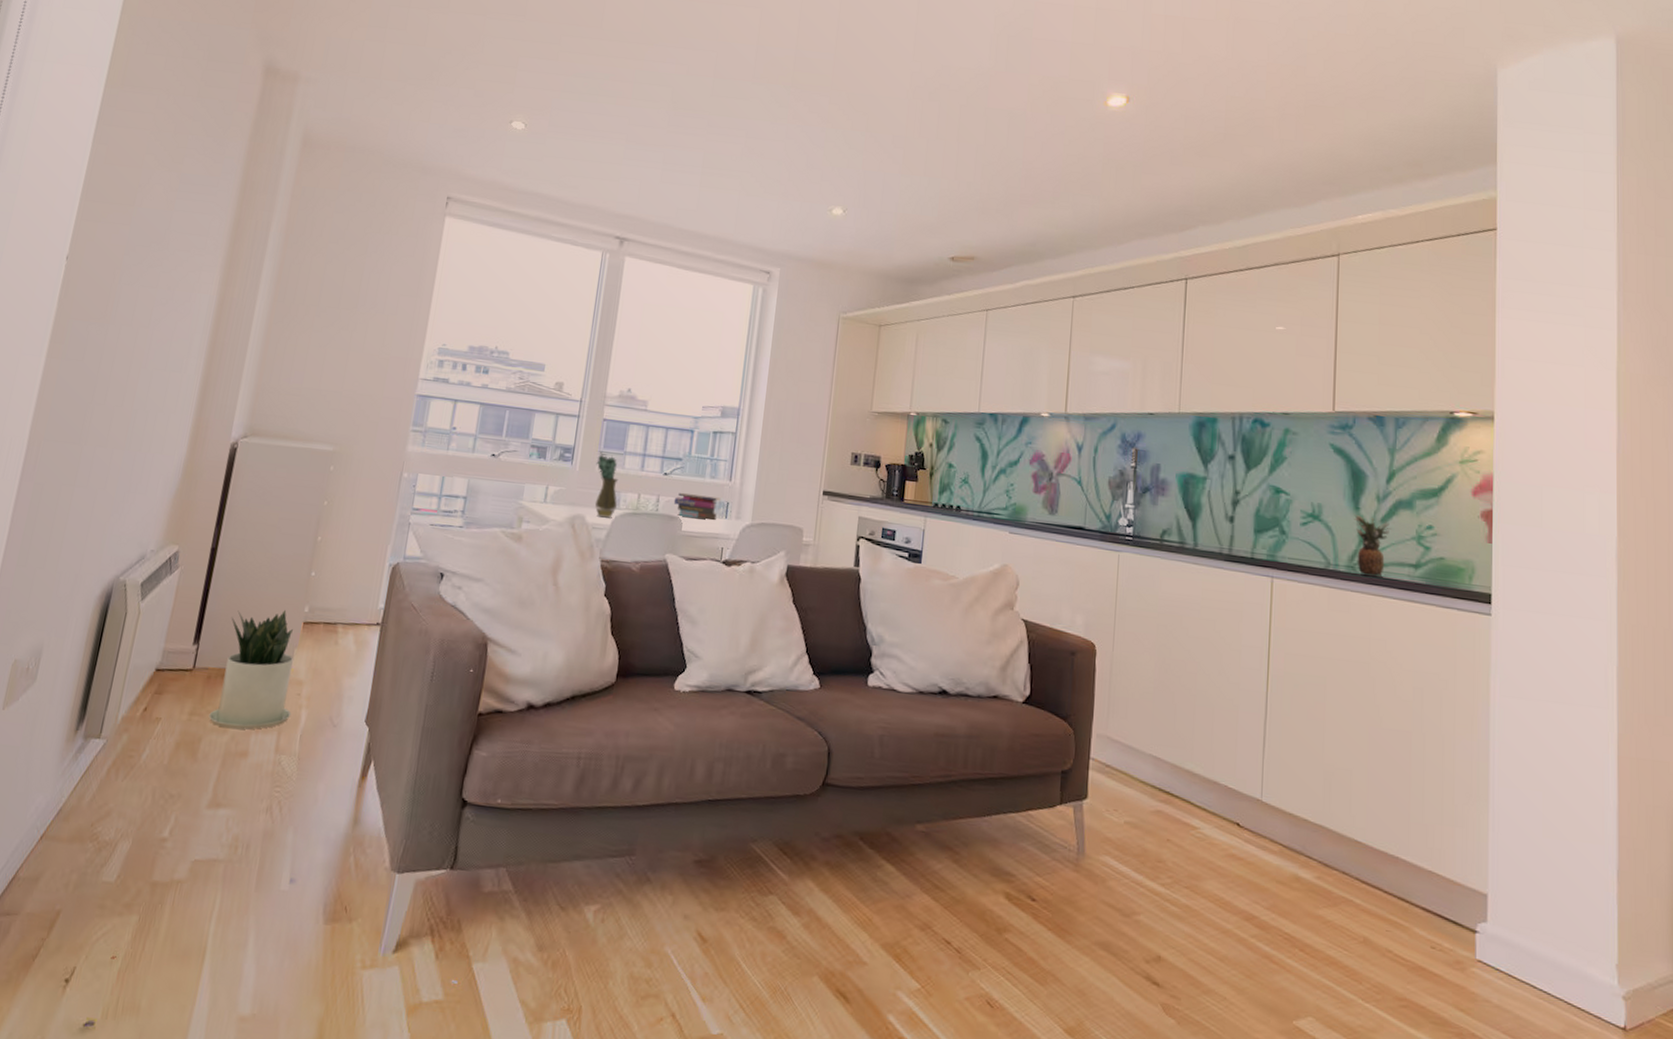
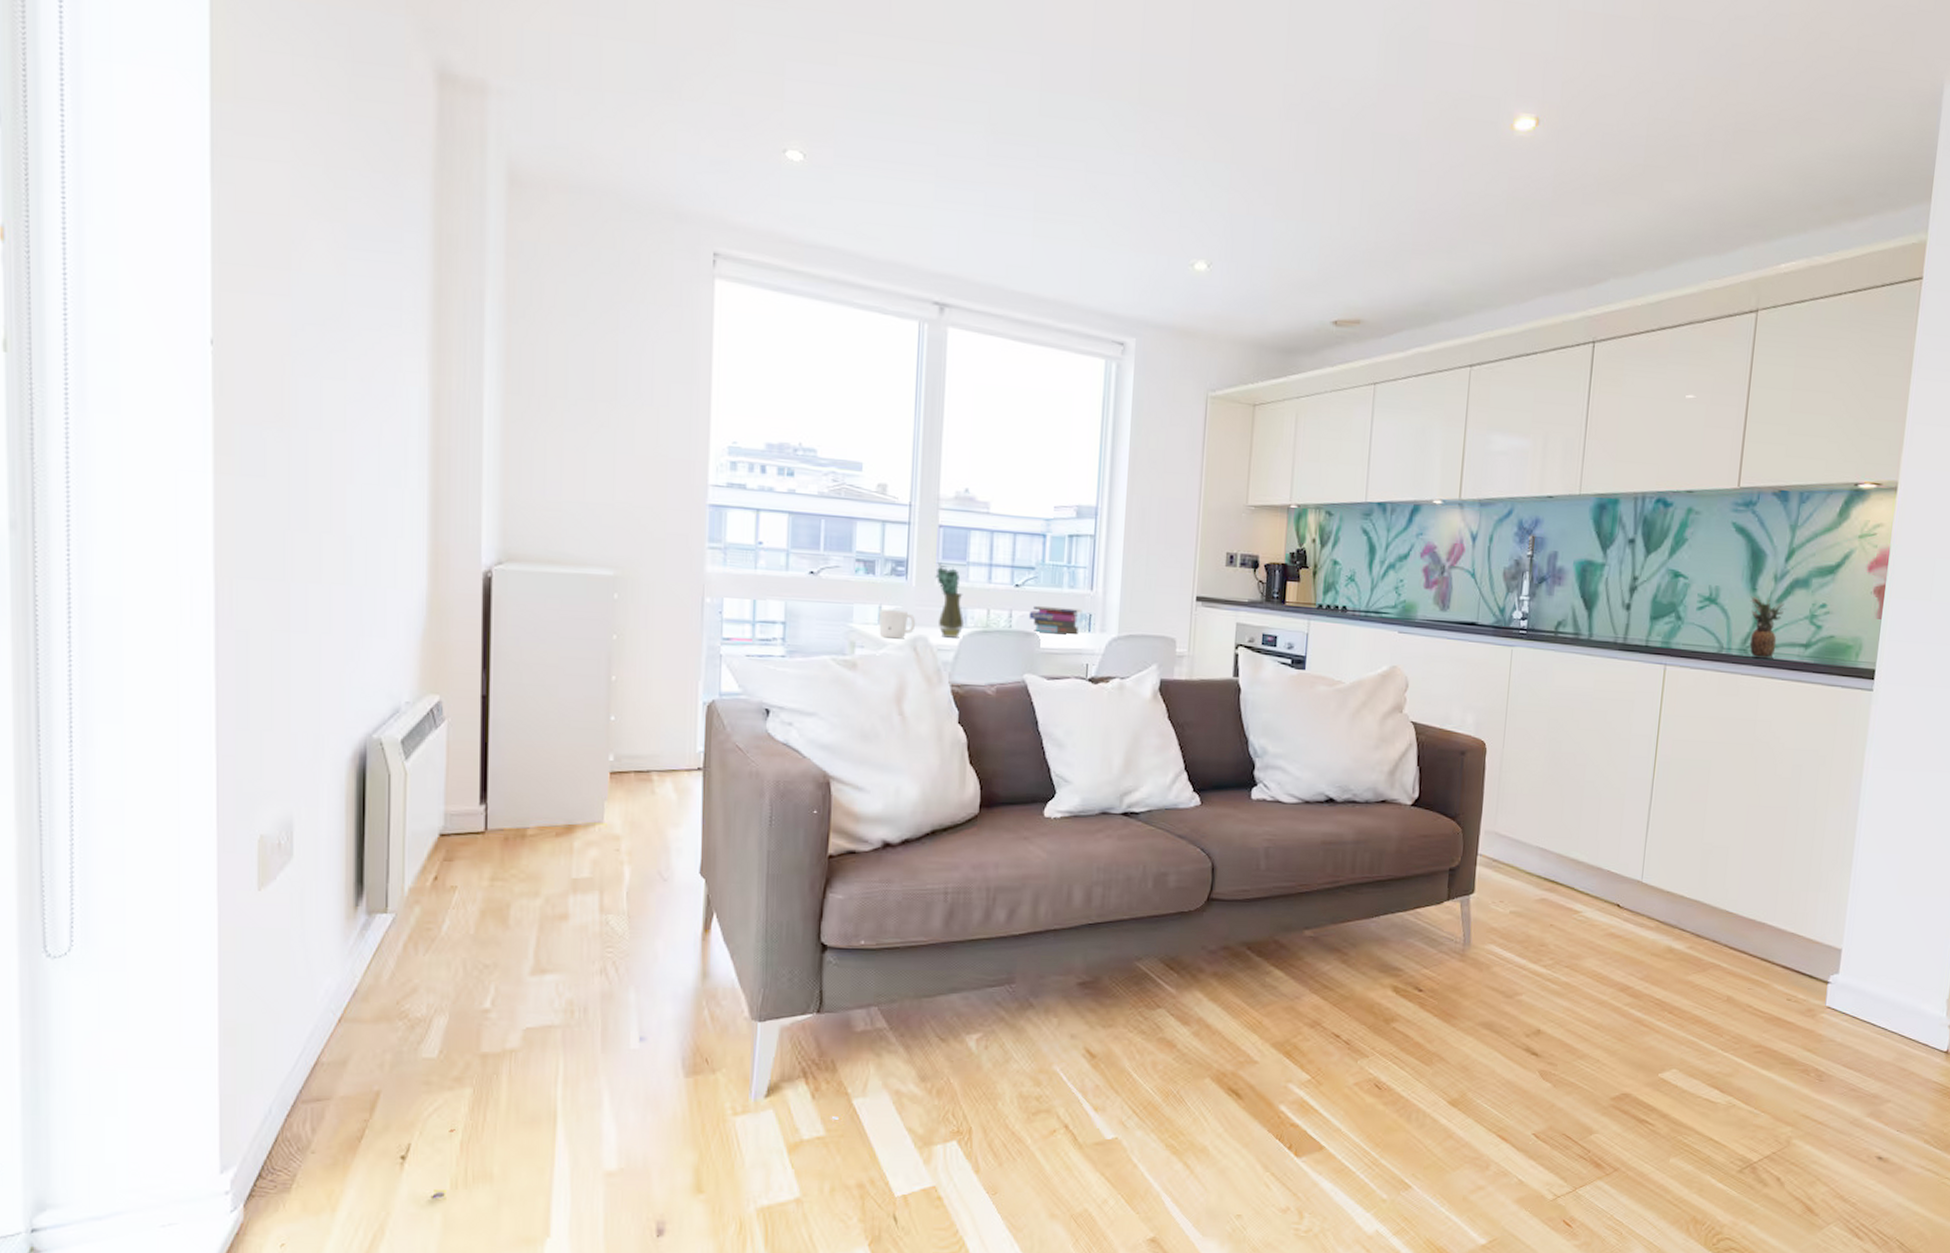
planter: present [208,609,294,730] -> none [514,759,612,892]
mug: none [544,490,576,517] -> present [879,609,916,639]

